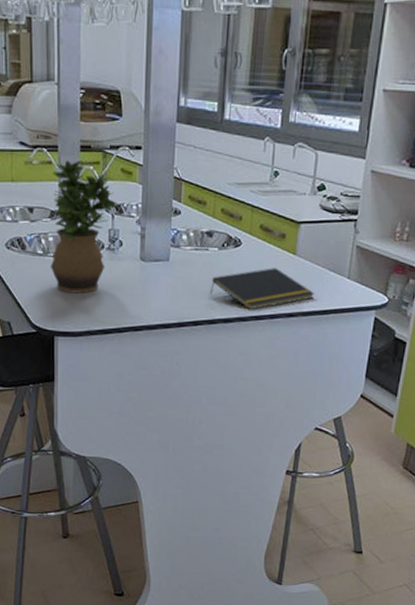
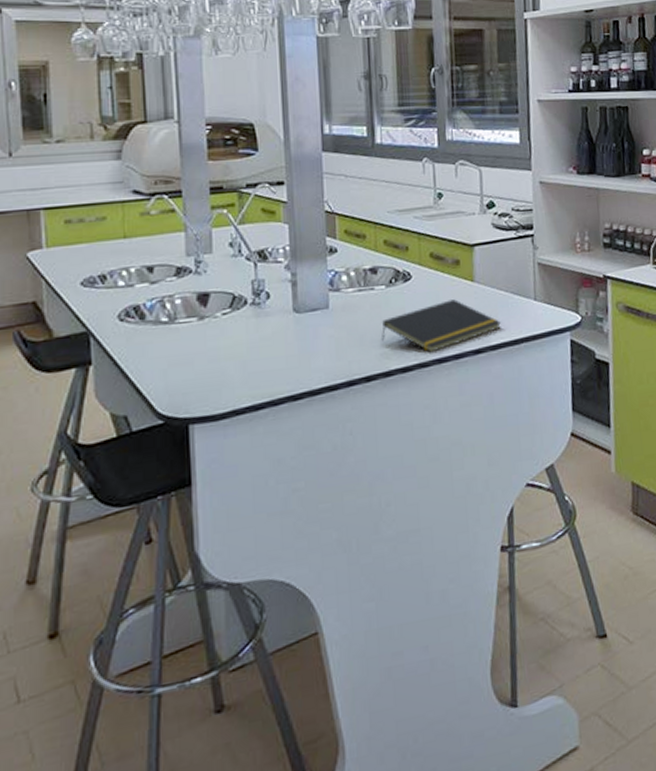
potted plant: present [50,160,118,294] -> none [176,205,261,366]

